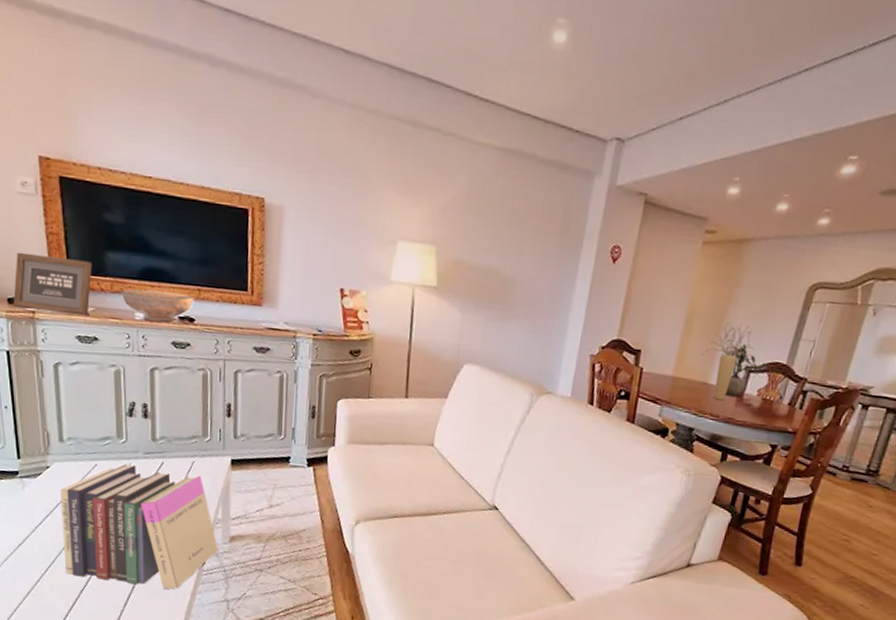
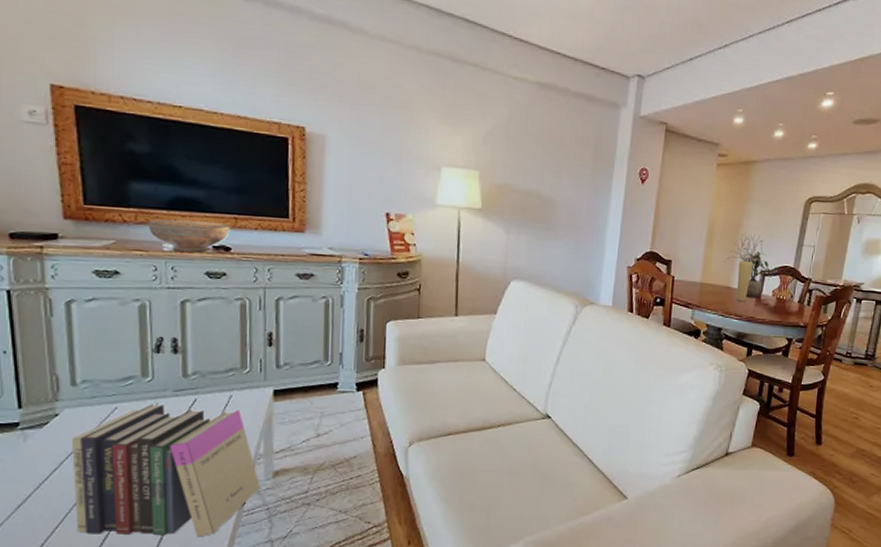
picture frame: present [13,252,92,316] -> none [16,183,112,249]

